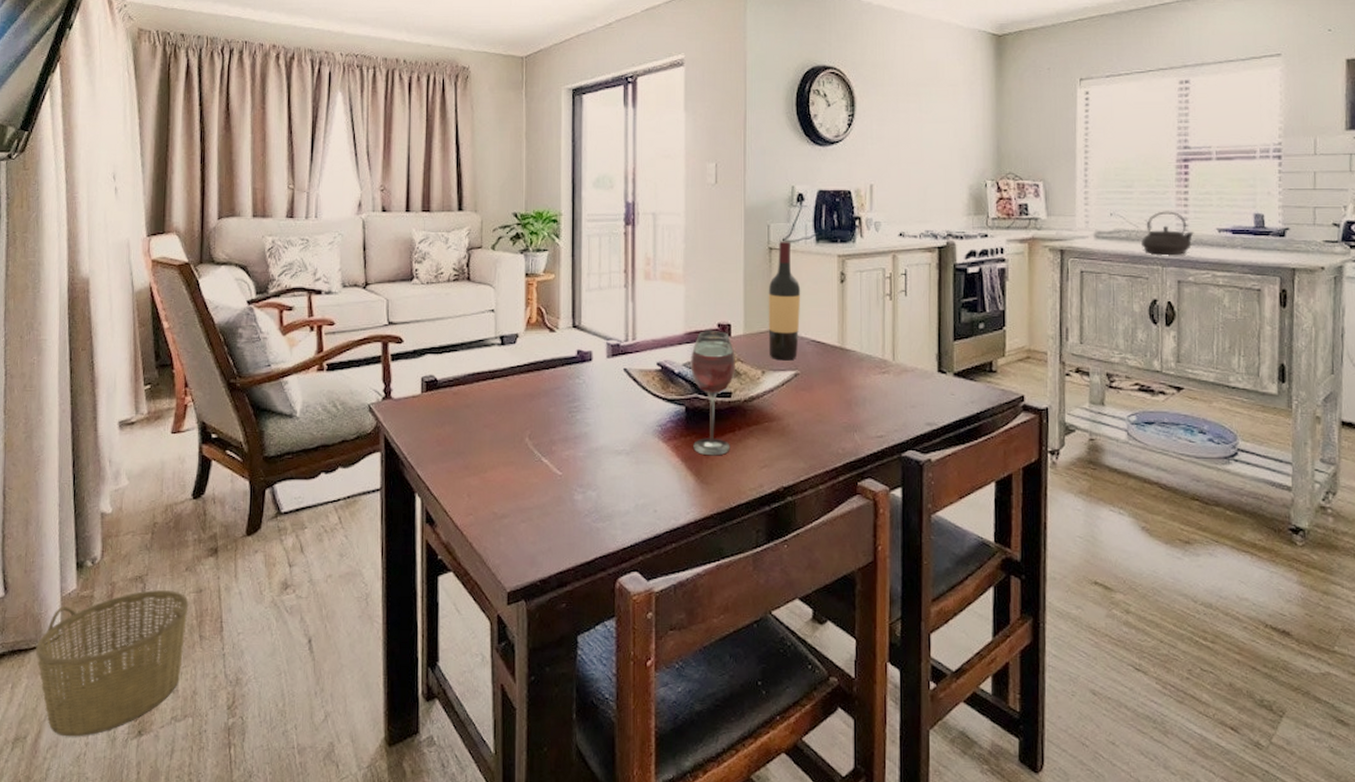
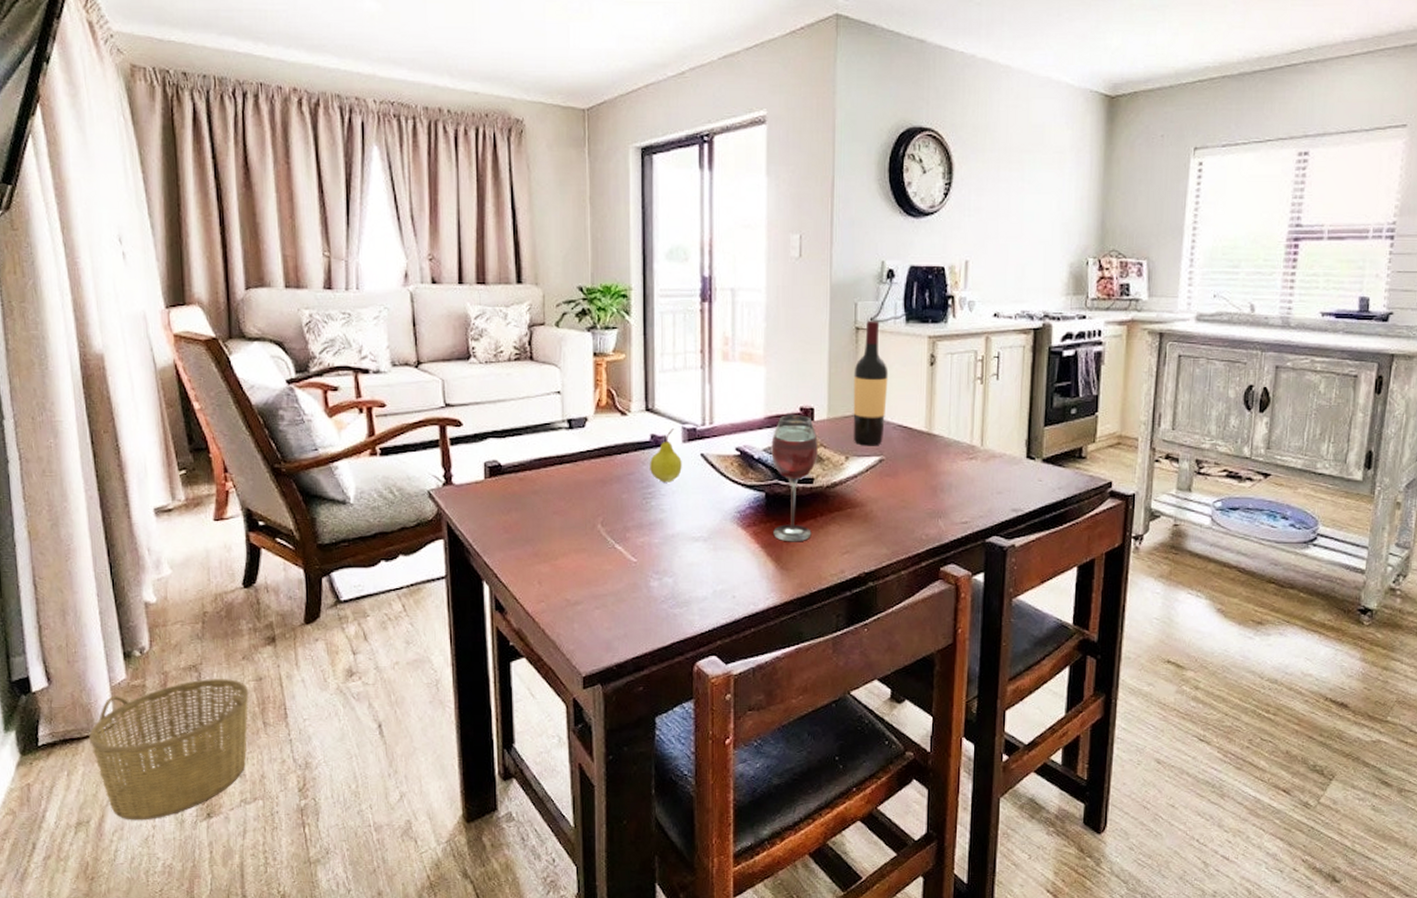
fruit: none [576,344,606,397] -> present [650,428,682,483]
teapot: present [1140,211,1194,255] -> none [1241,293,1297,339]

